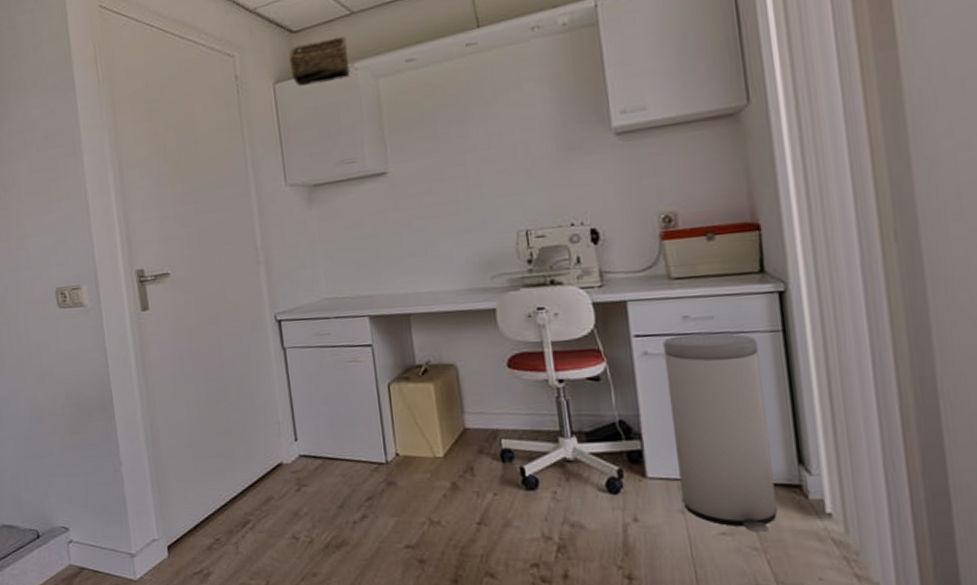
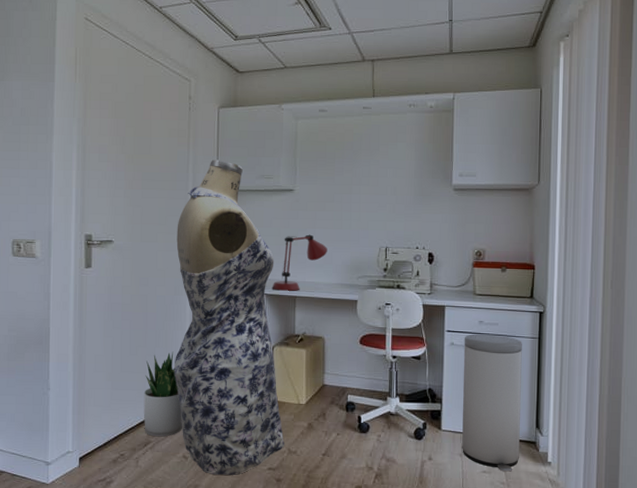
planter: none [230,403,288,514] -> present [143,351,183,437]
dress form: none [243,149,424,560] -> present [173,159,285,476]
basket: present [289,36,351,86] -> none [233,82,279,115]
desk lamp: none [375,228,444,310] -> present [272,234,327,291]

